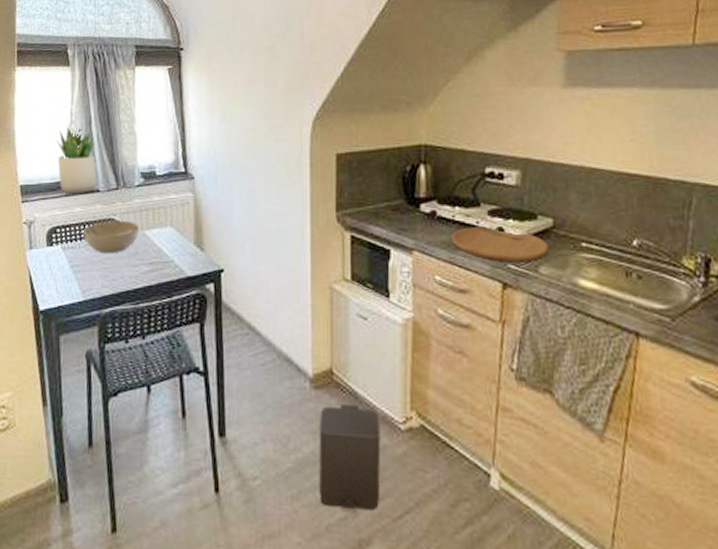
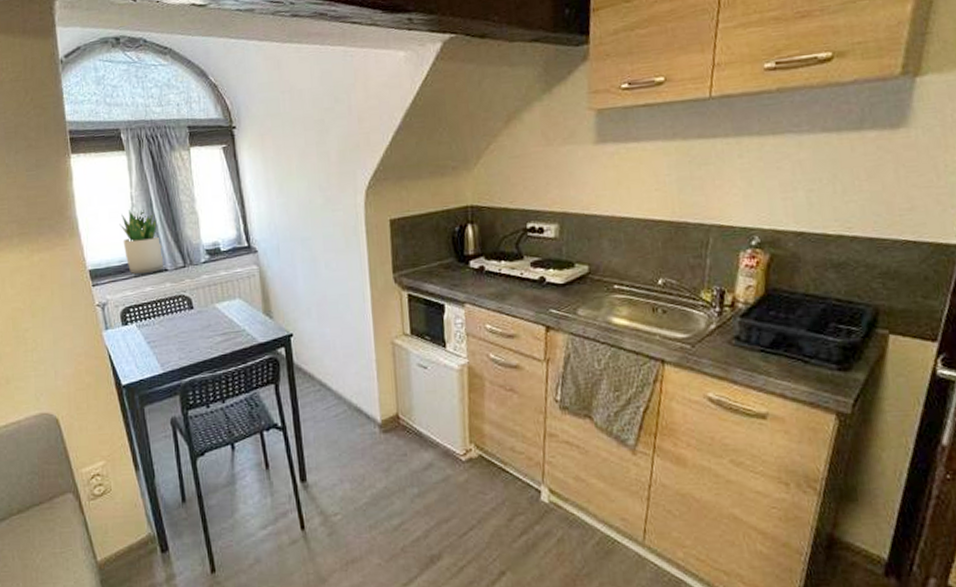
bowl: present [83,220,139,254] -> none [156,295,209,329]
pedal bin: present [318,403,381,512] -> none [389,442,447,534]
cutting board: present [451,227,549,262] -> none [499,276,586,307]

